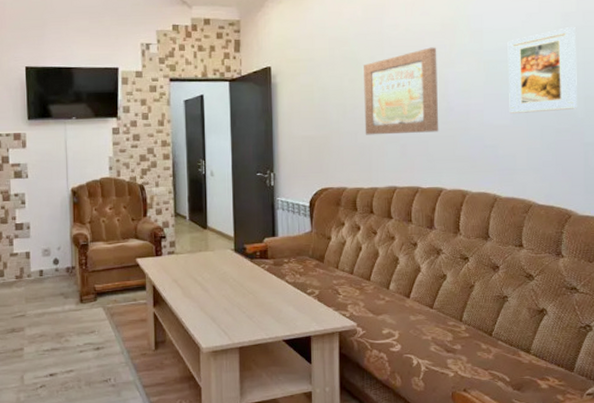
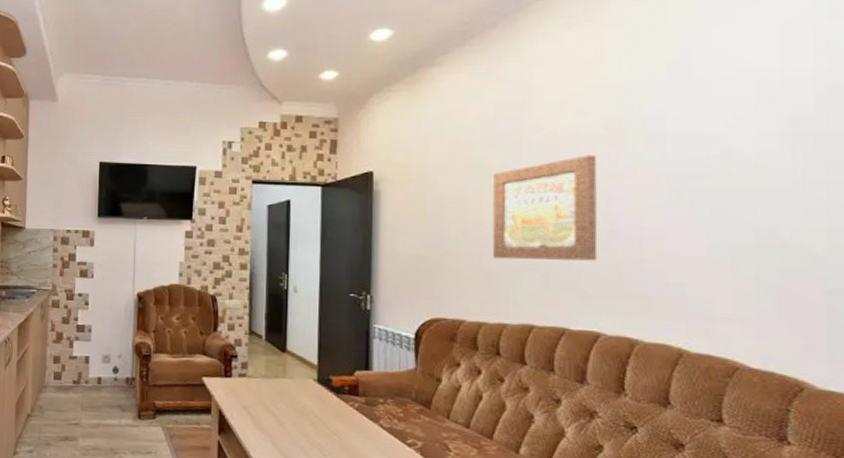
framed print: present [507,26,577,113] -> none [703,133,815,245]

